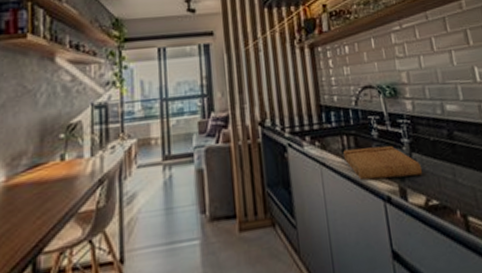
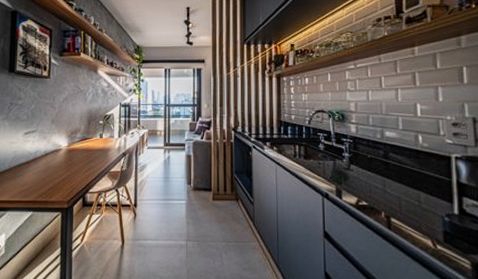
cutting board: present [343,145,422,181] -> none [295,155,357,182]

